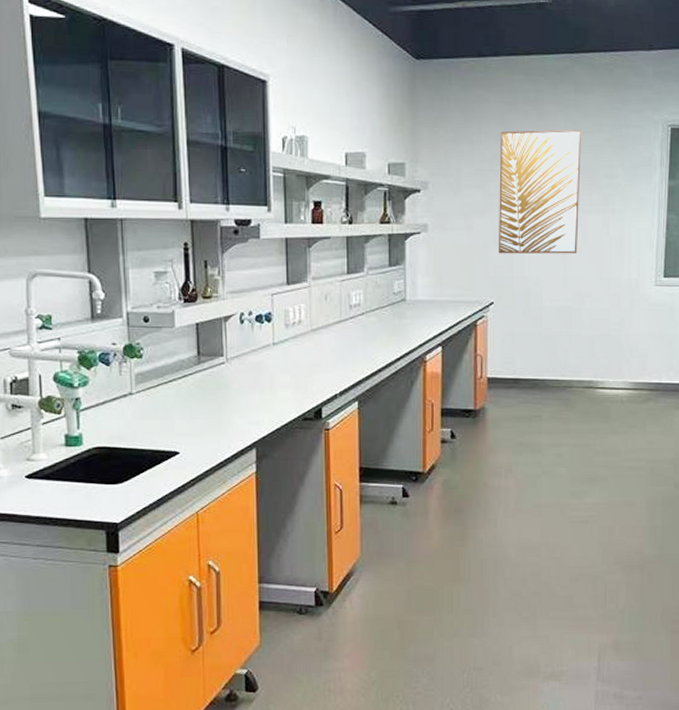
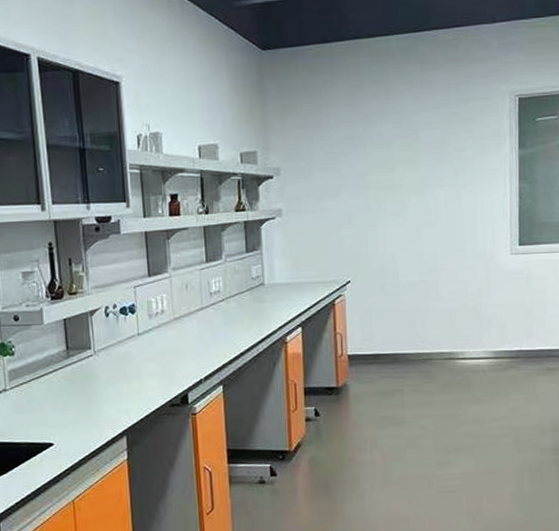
wall art: present [499,129,581,254] -> none [349,106,431,233]

